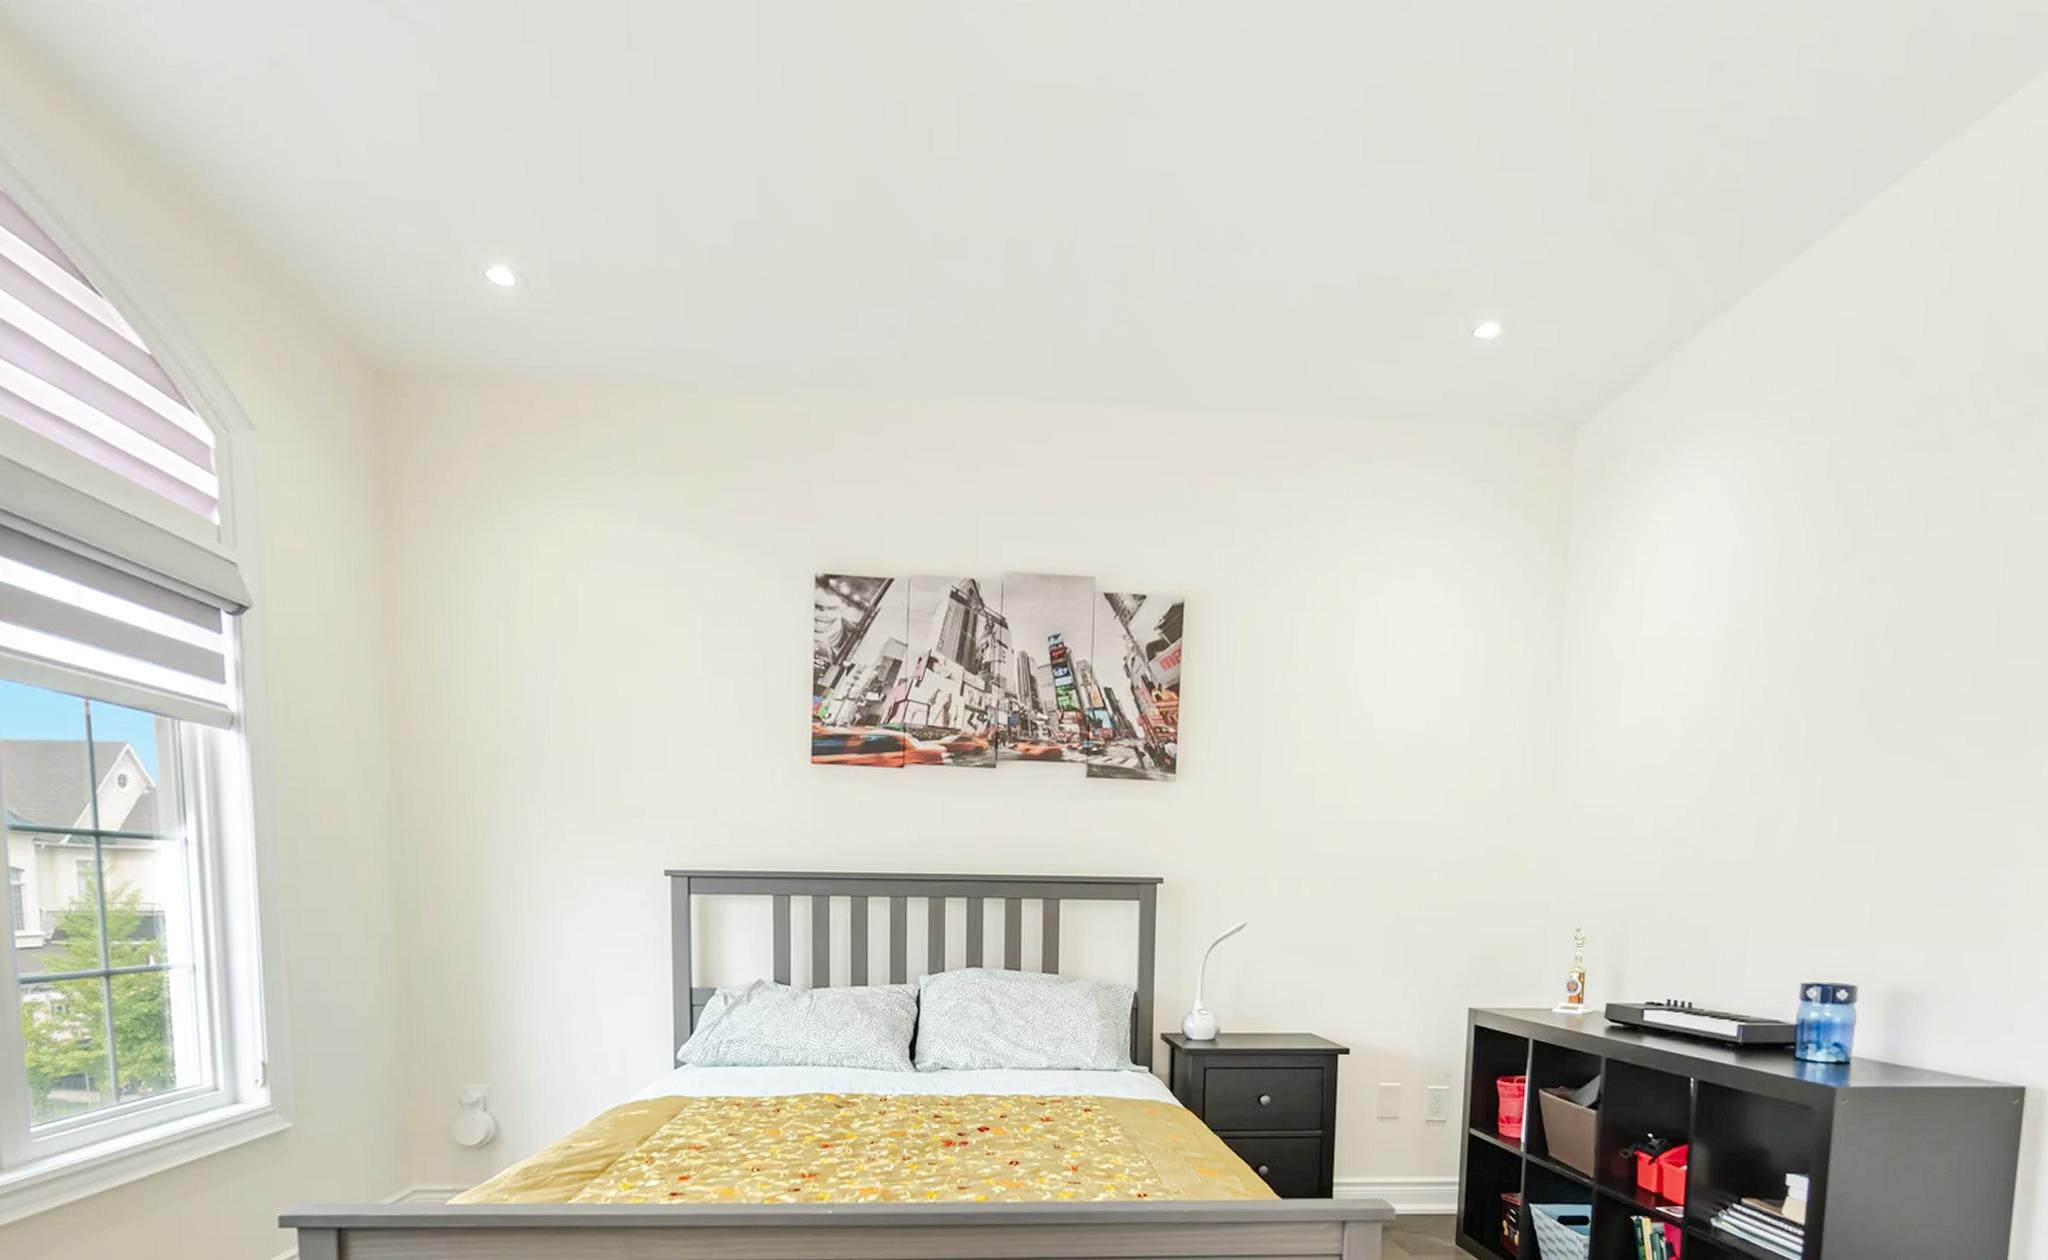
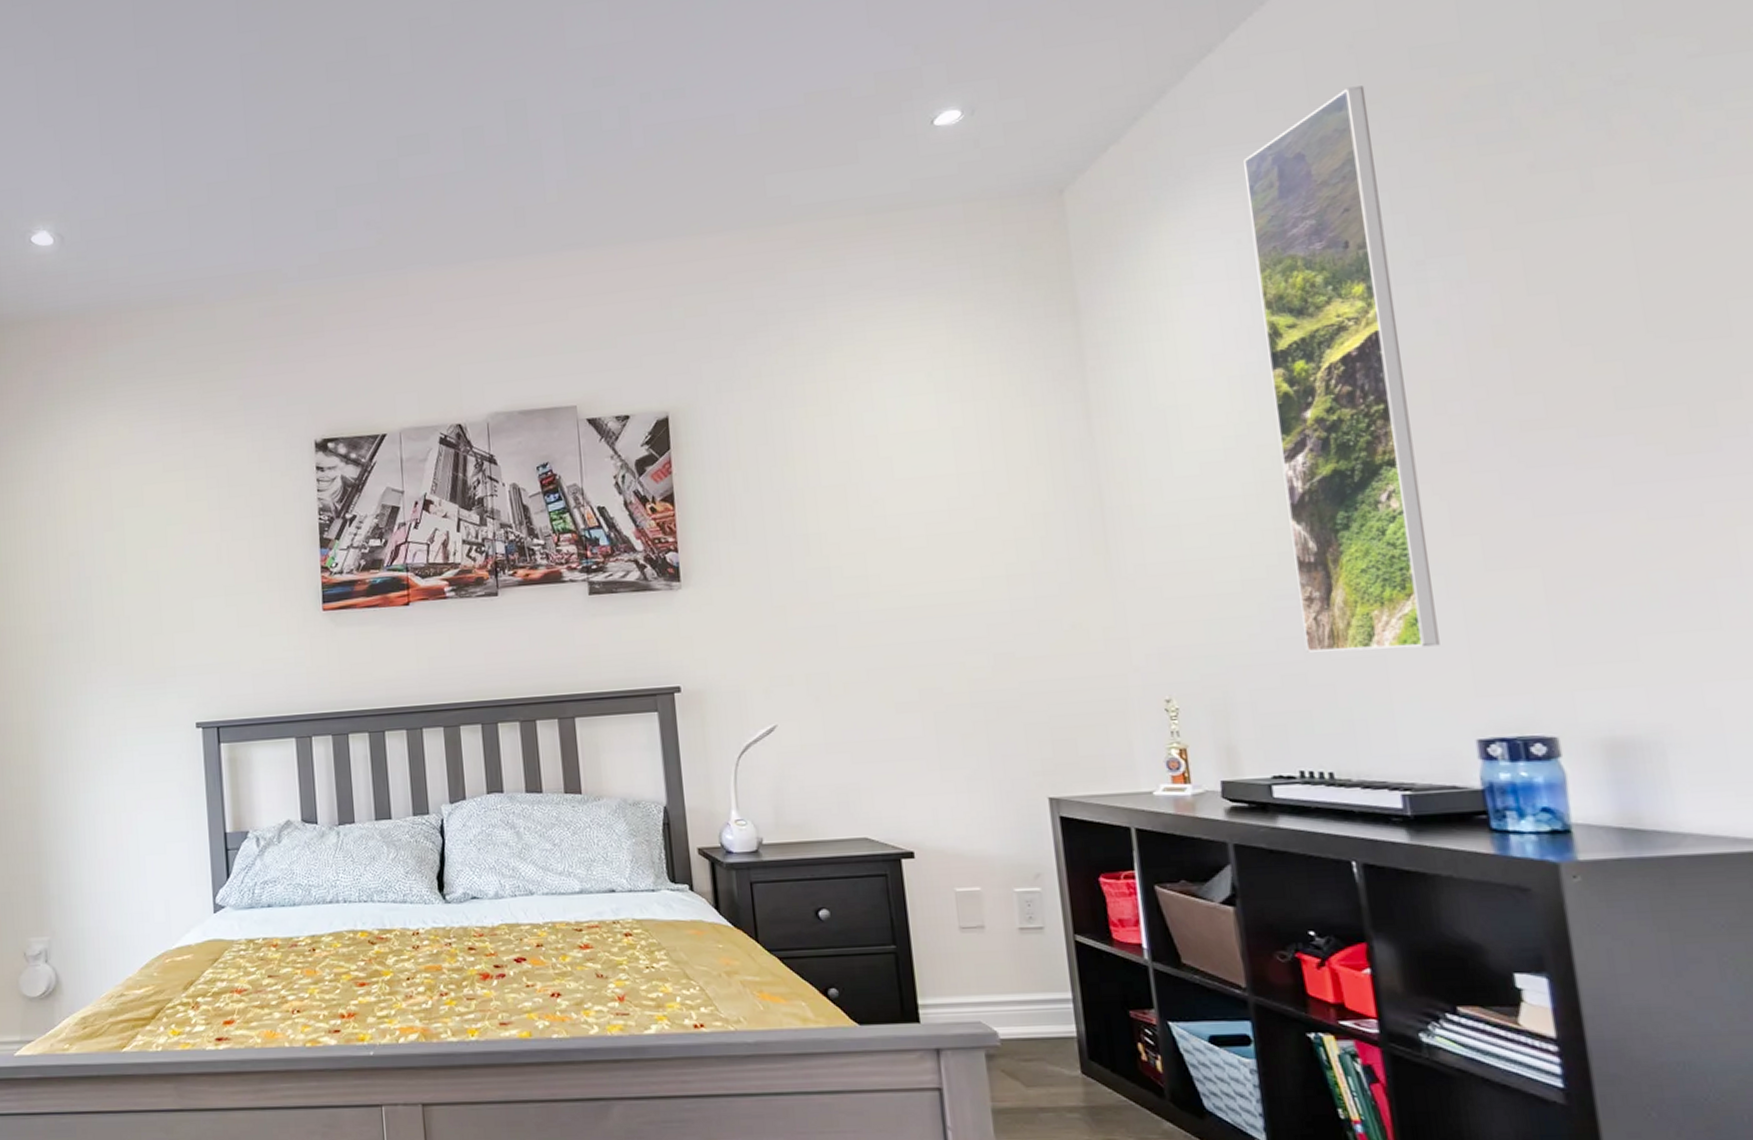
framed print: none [1692,373,1840,901] -> present [1243,85,1440,652]

